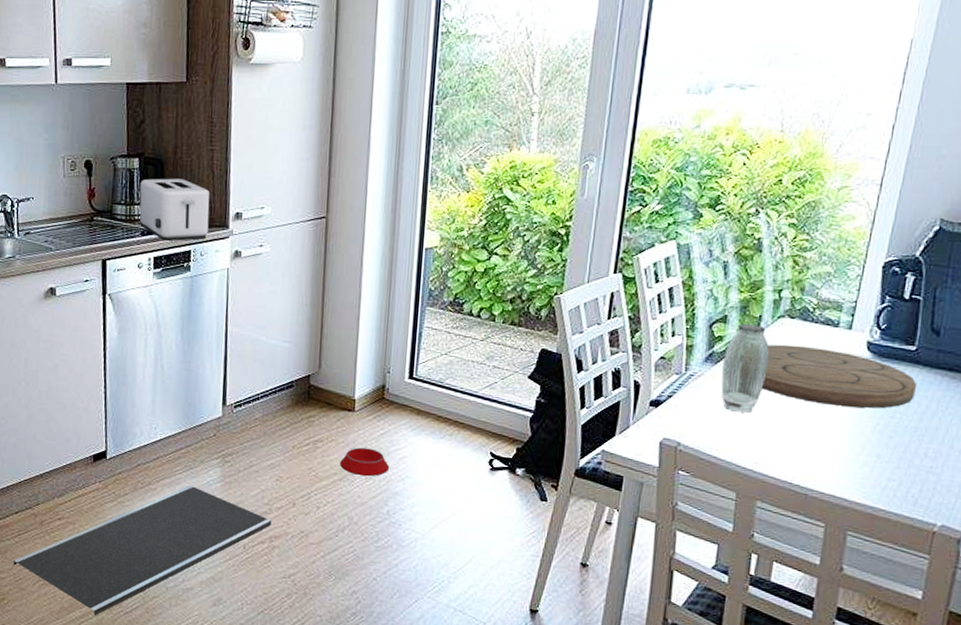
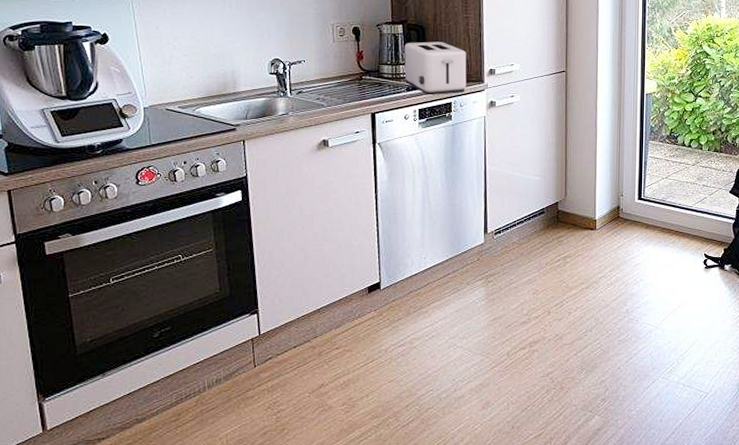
door mat: present [13,485,272,615] -> none [292,305,531,432]
pet bowl: present [340,447,389,476] -> none [586,259,626,282]

